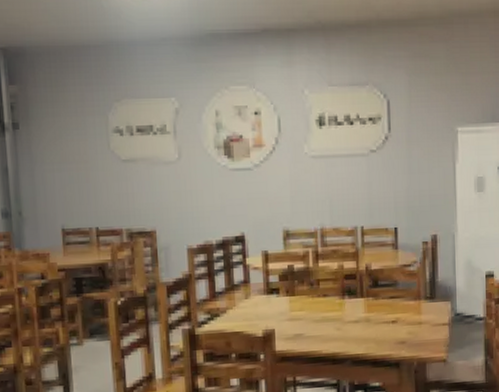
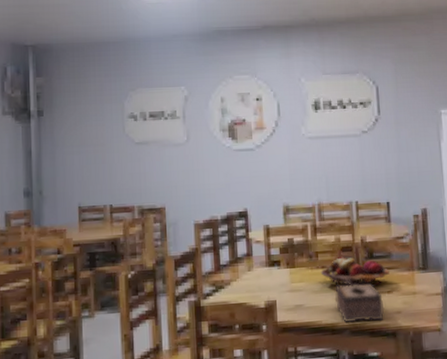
fruit basket: none [322,285,395,315] -> present [320,257,389,286]
tissue box: none [336,312,389,353] -> present [334,282,385,323]

